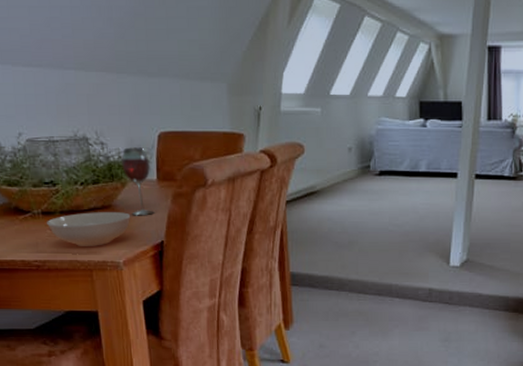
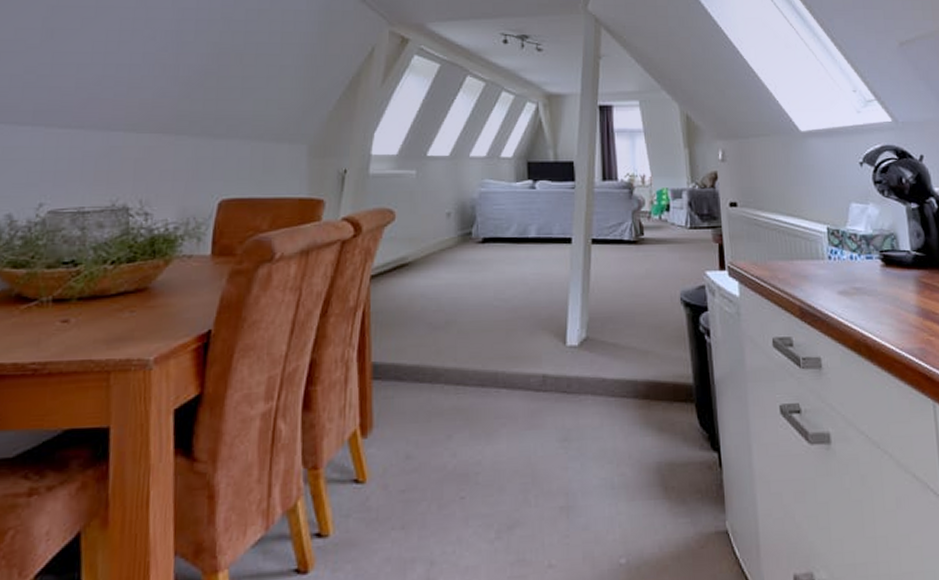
bowl: present [46,212,131,246] -> none [56,296,172,341]
wineglass: present [121,147,155,216] -> none [168,217,204,300]

